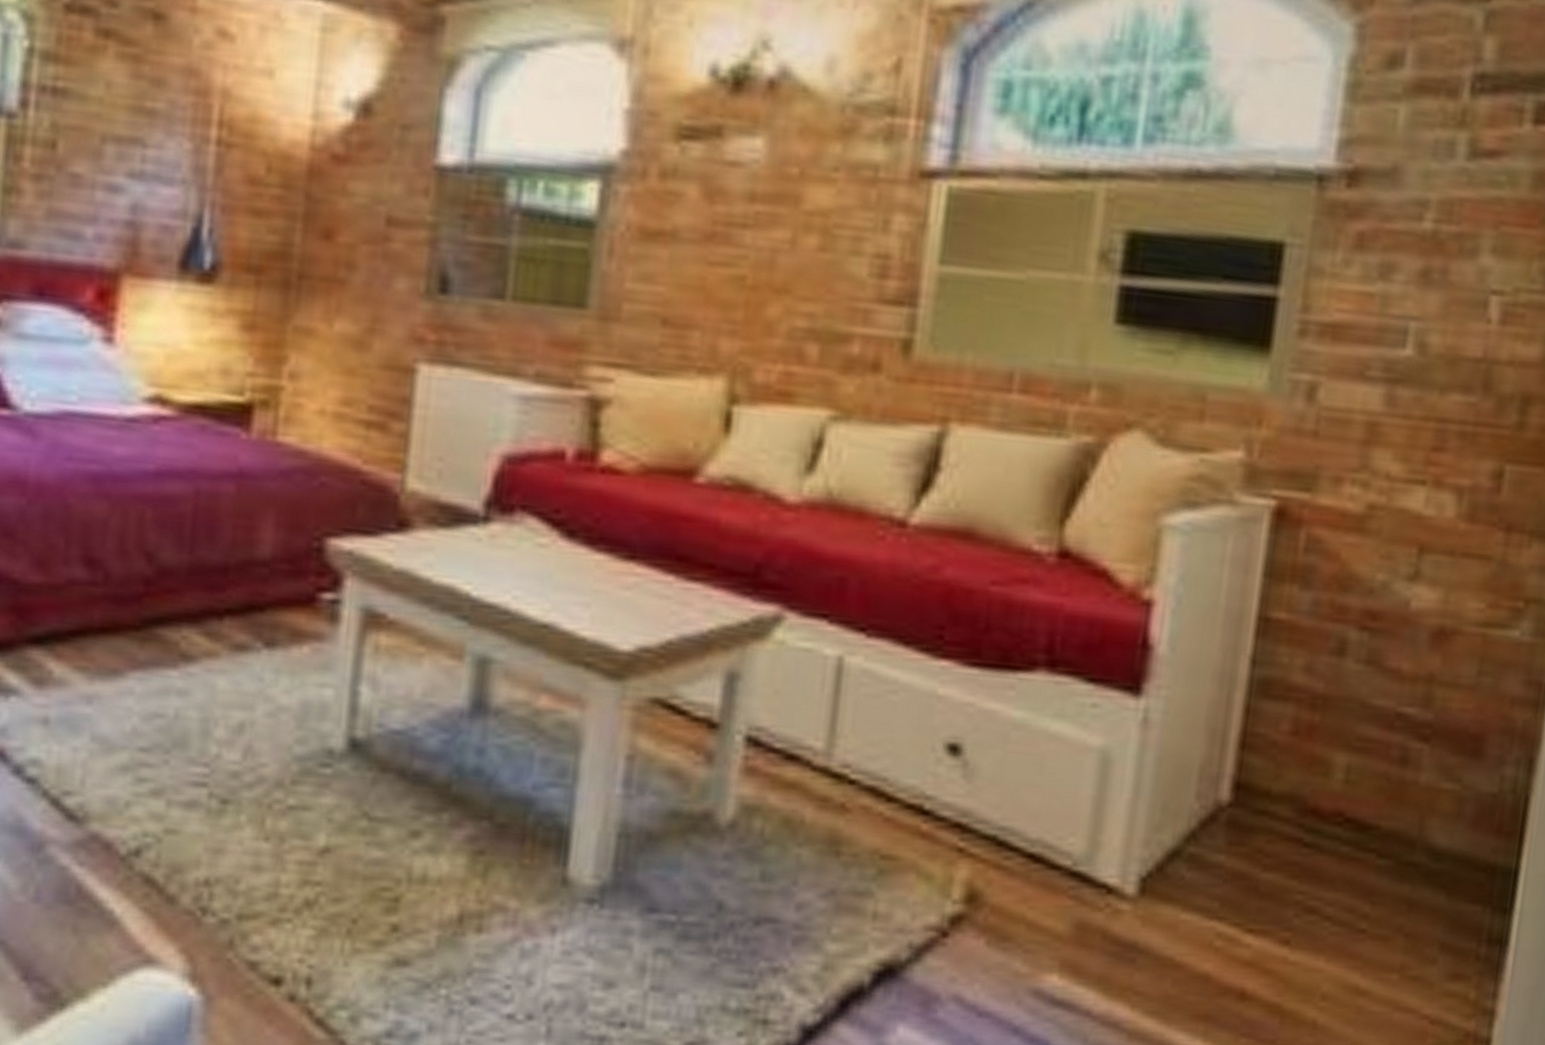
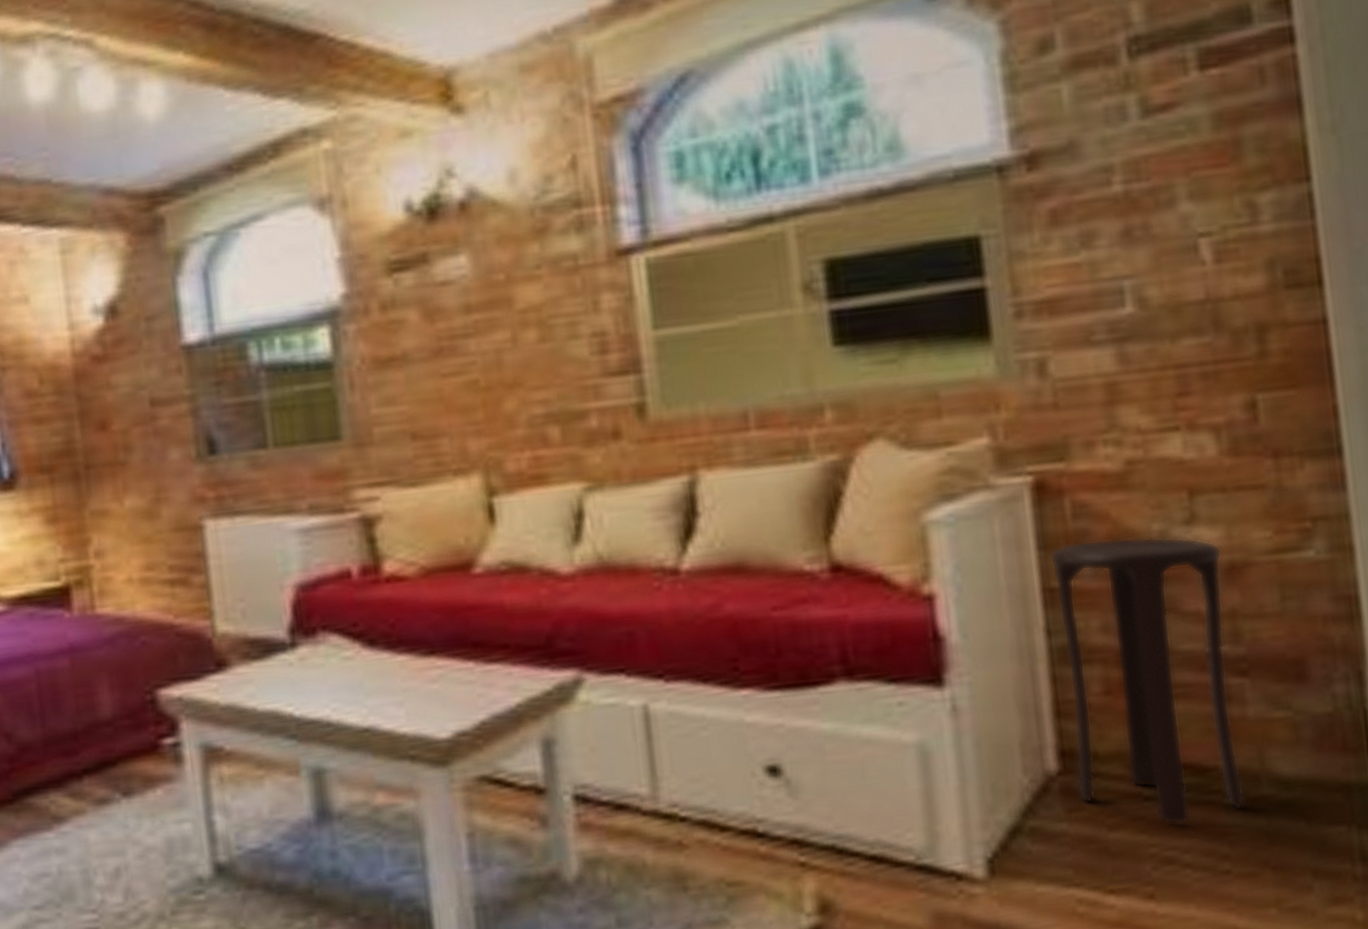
stool: none [1242,575,1436,878] -> present [1049,536,1246,826]

